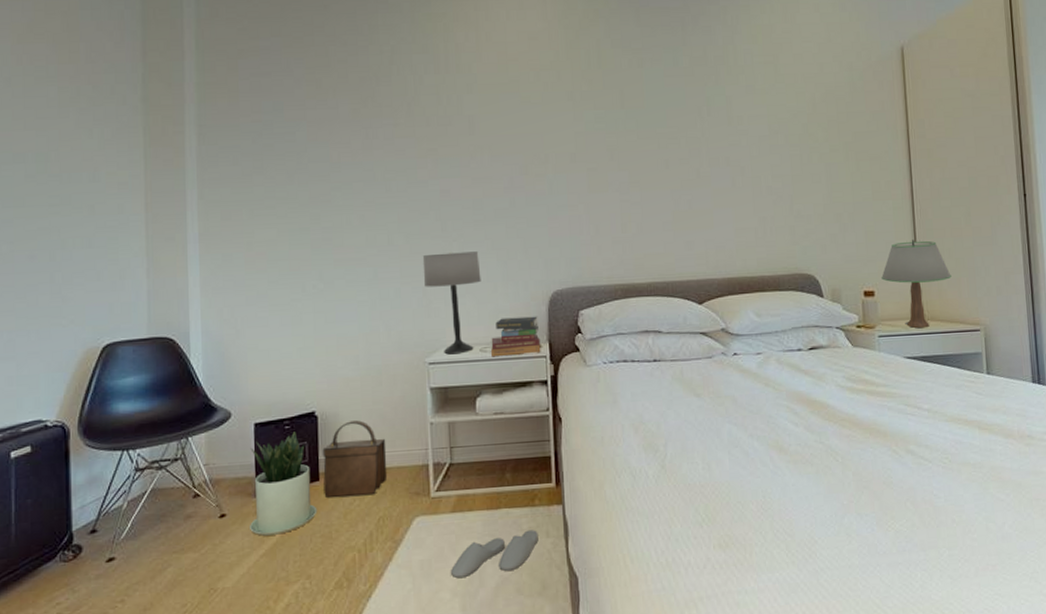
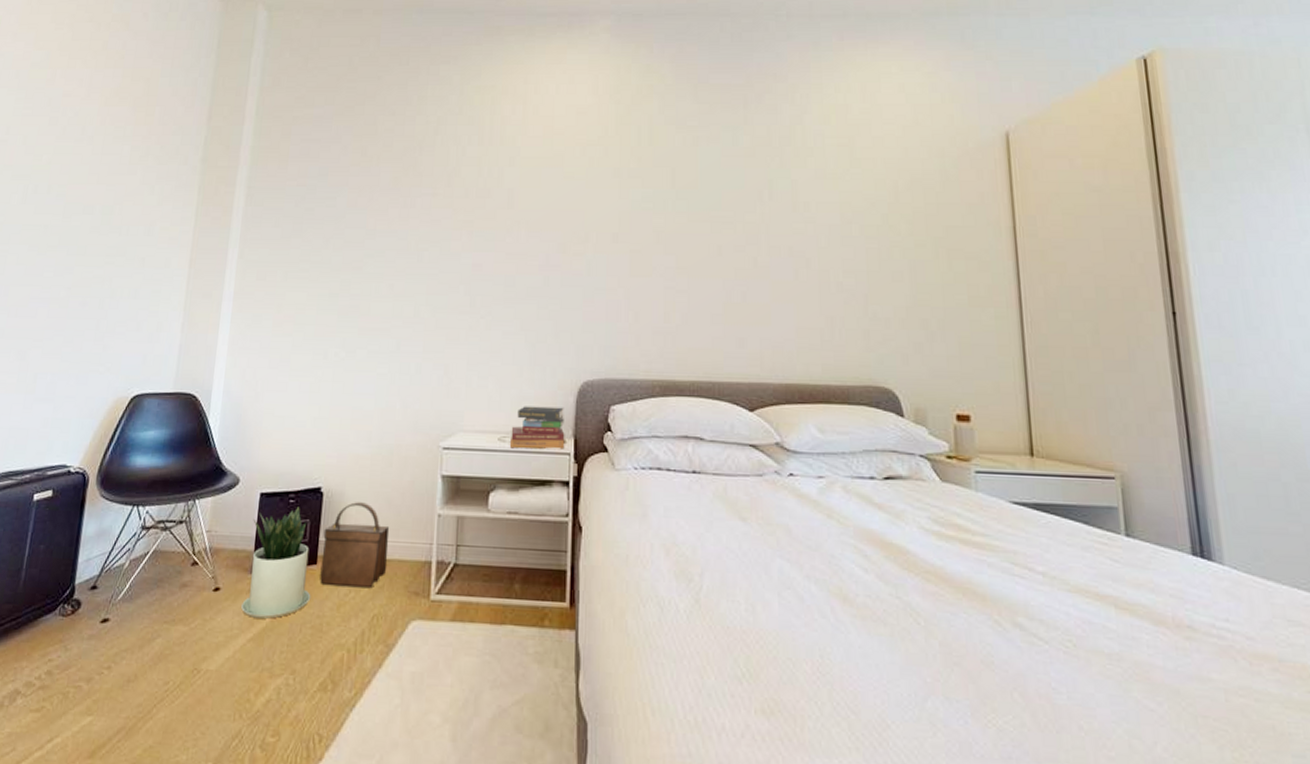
table lamp: present [422,251,481,355] -> none [446,329,507,441]
slippers: present [450,530,539,579] -> none [442,655,545,702]
table lamp: present [880,240,952,329] -> none [978,357,1074,468]

